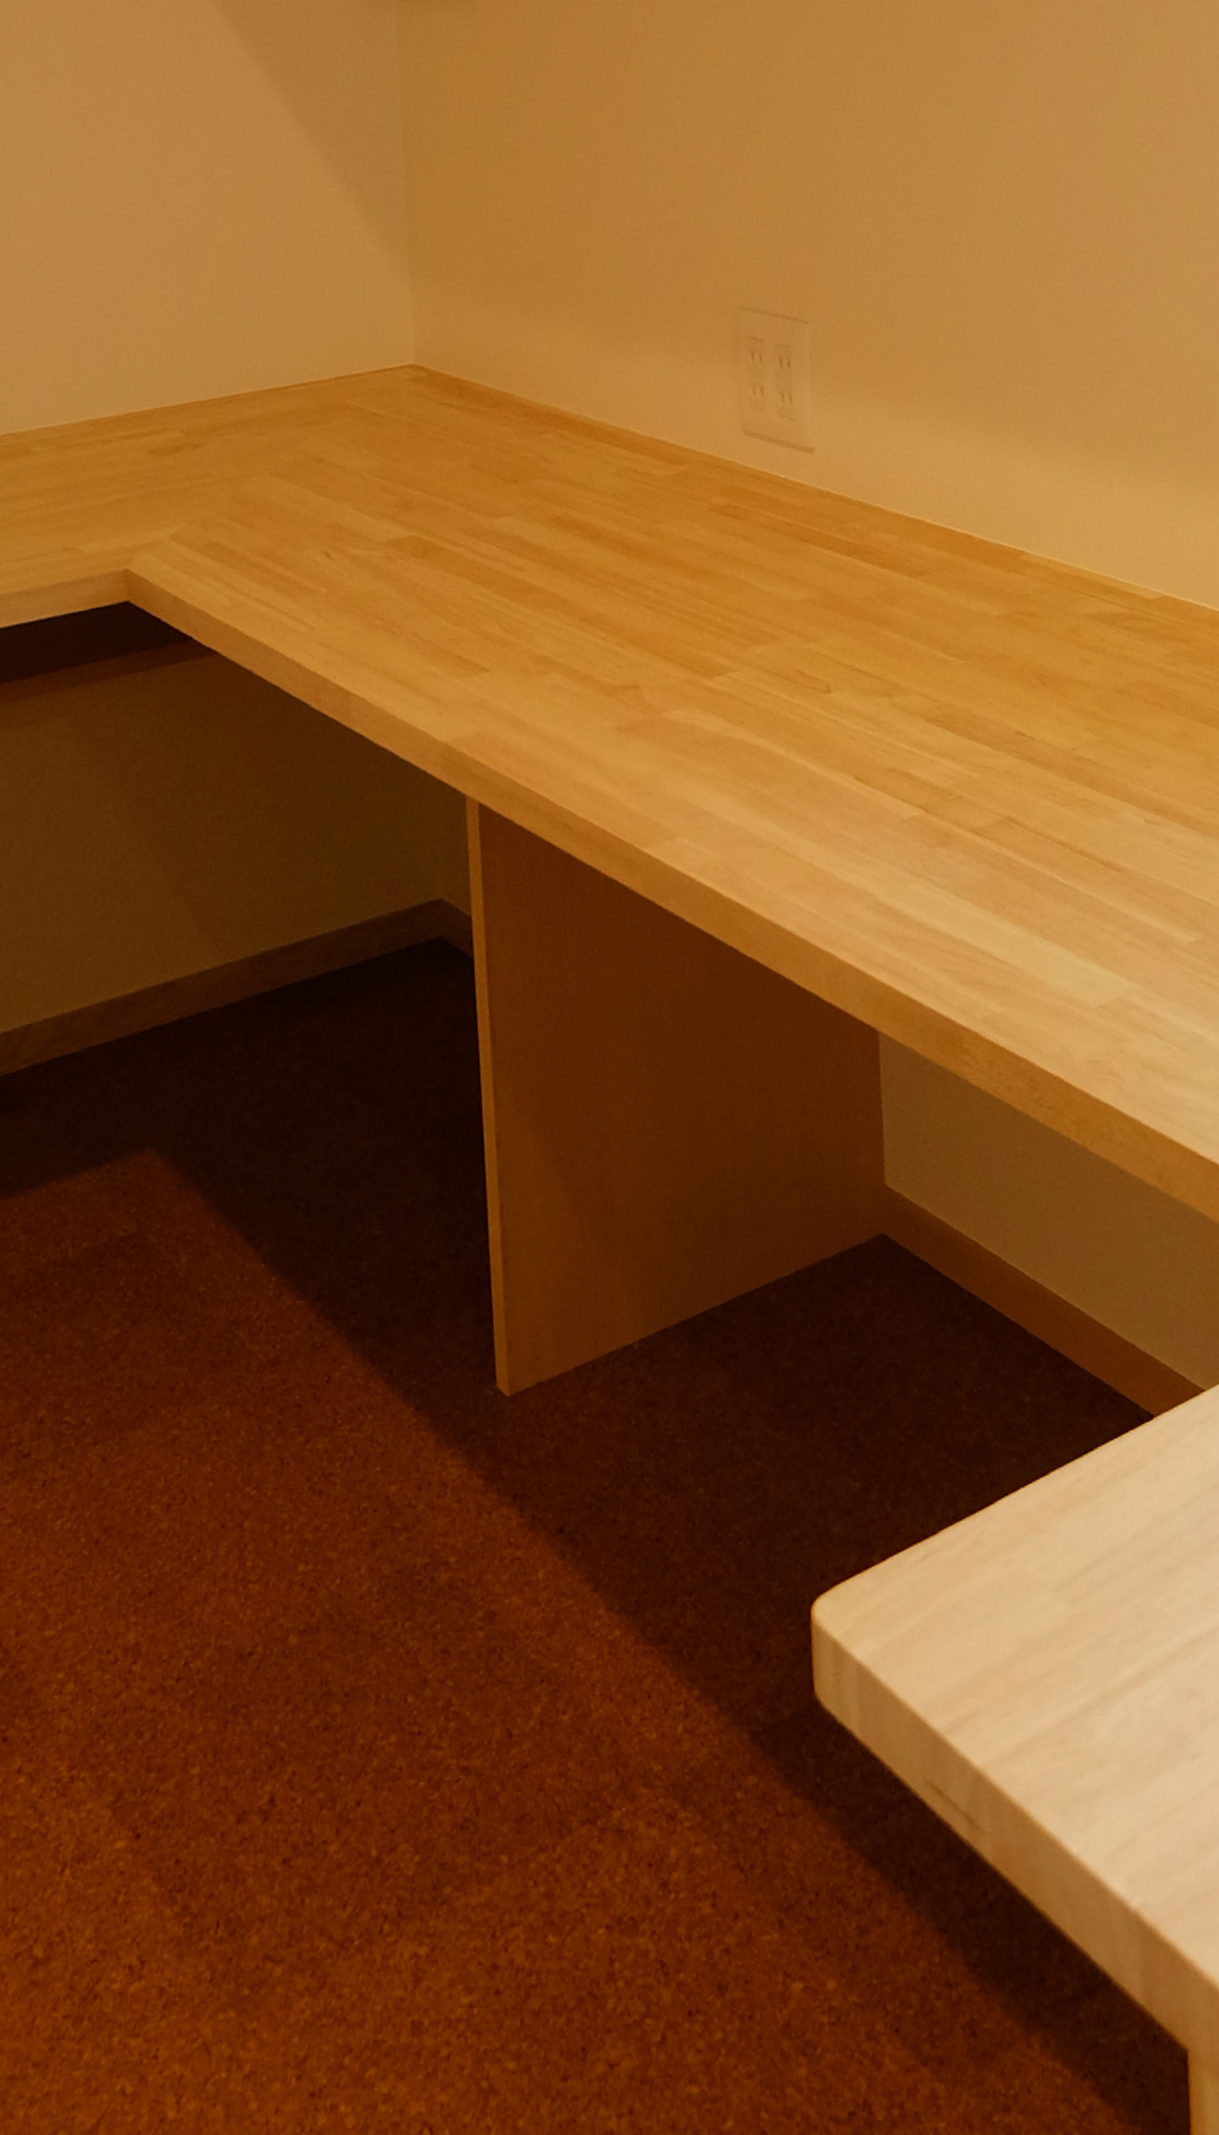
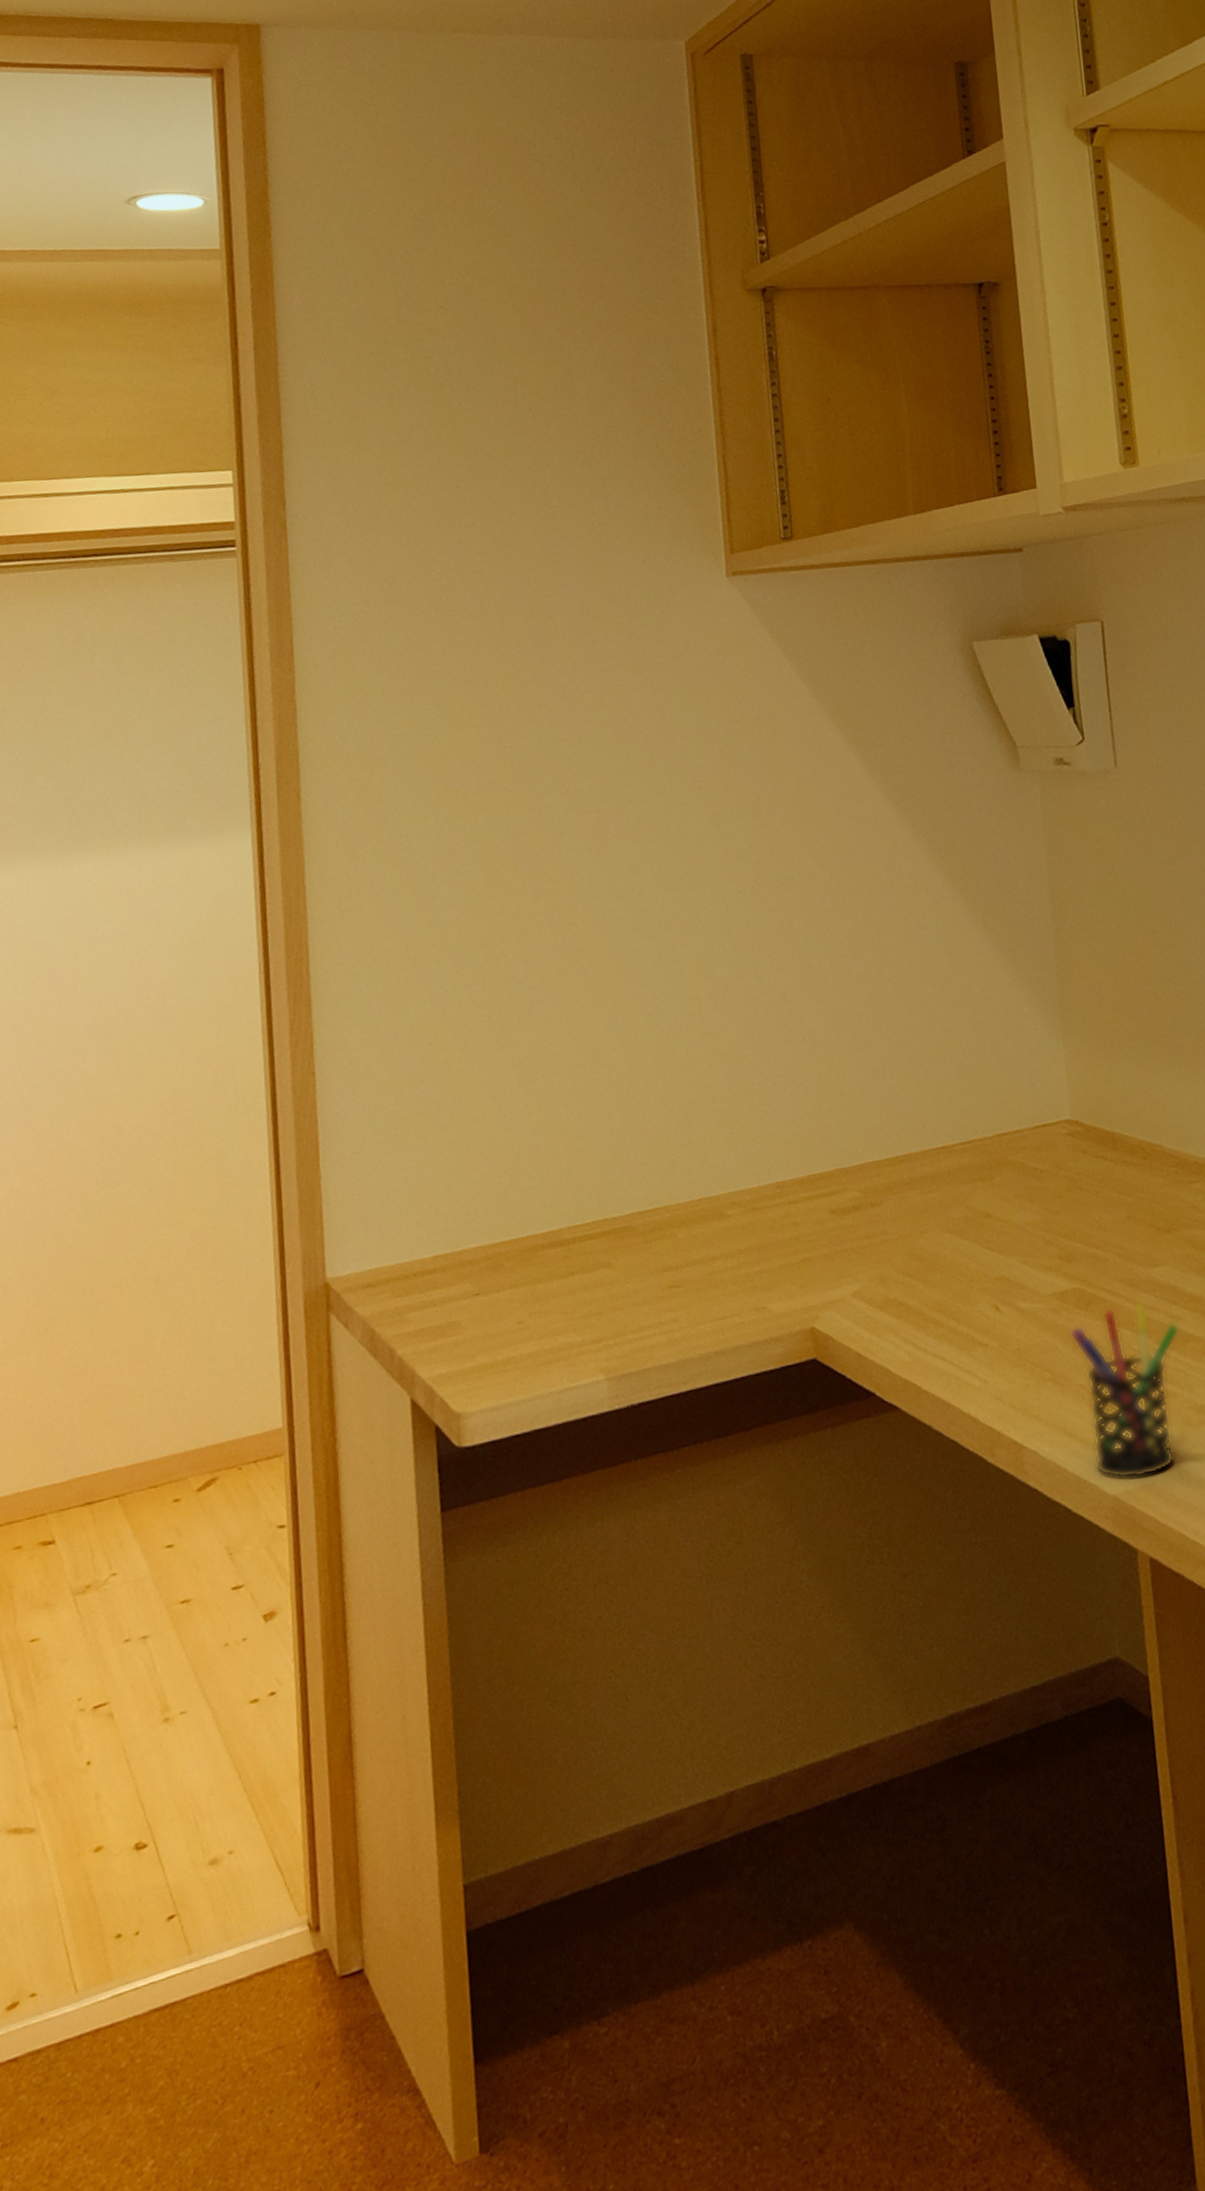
pen holder: none [404,550,522,727] -> present [1069,1300,1180,1480]

